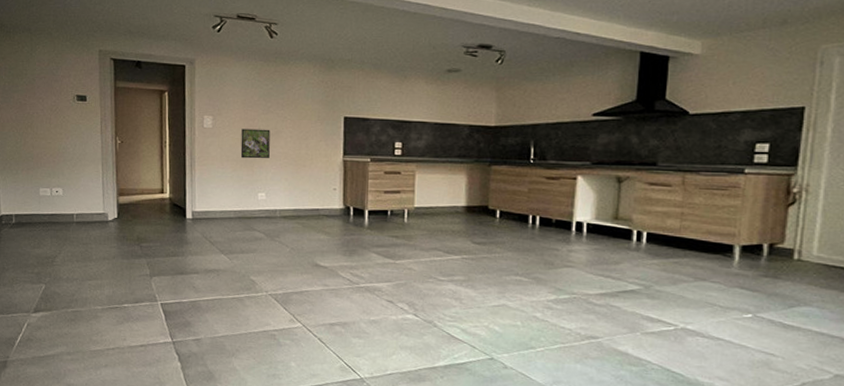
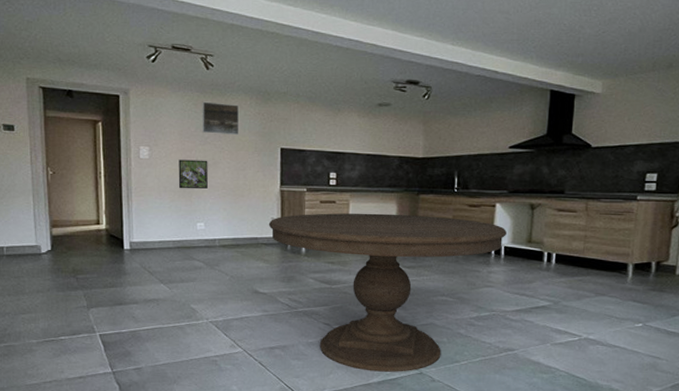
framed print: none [265,70,303,104] -> present [202,101,240,136]
dining table: none [330,184,589,357] -> present [268,213,506,372]

